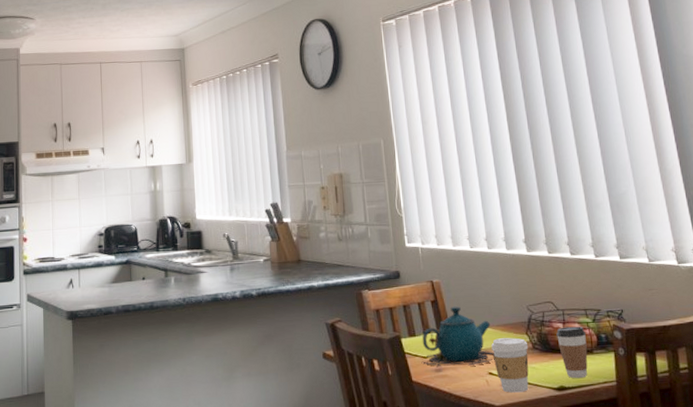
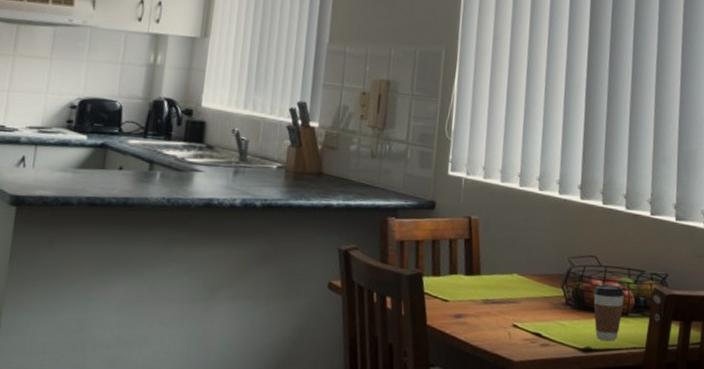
teapot: present [421,306,495,366] -> none [440,248,526,316]
coffee cup: present [491,338,529,393] -> none [520,289,562,350]

